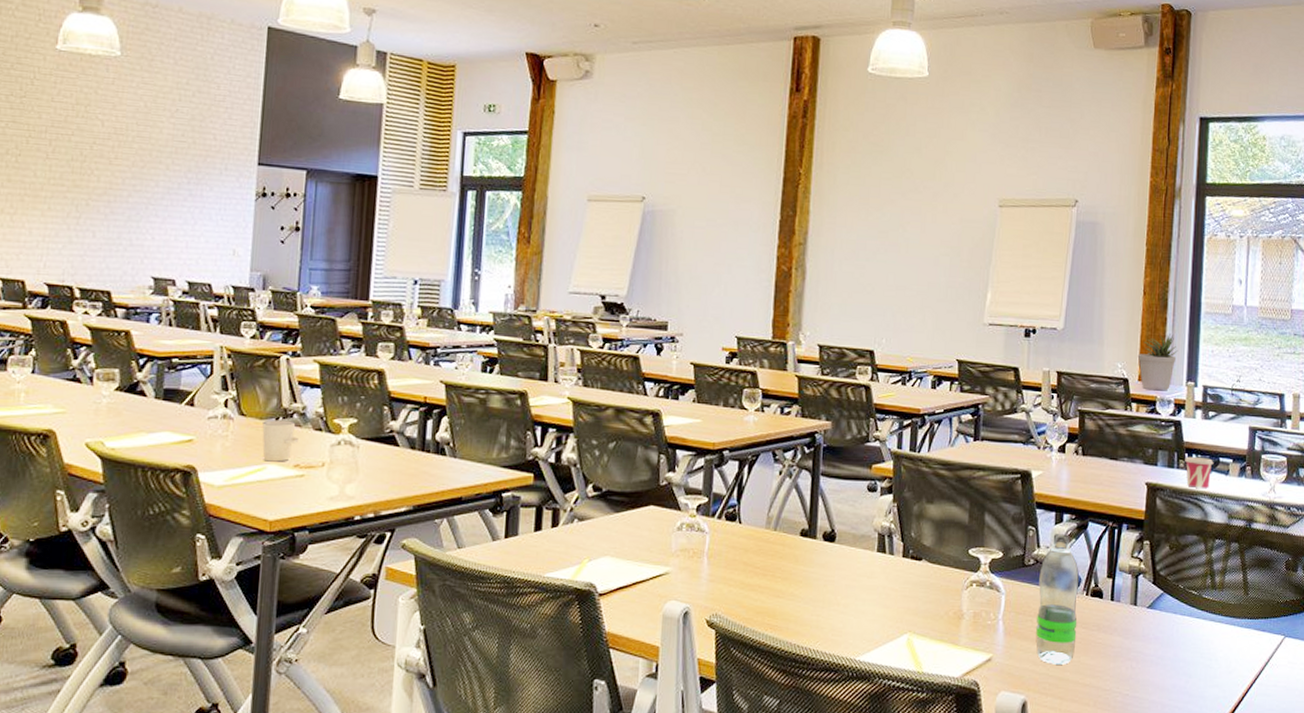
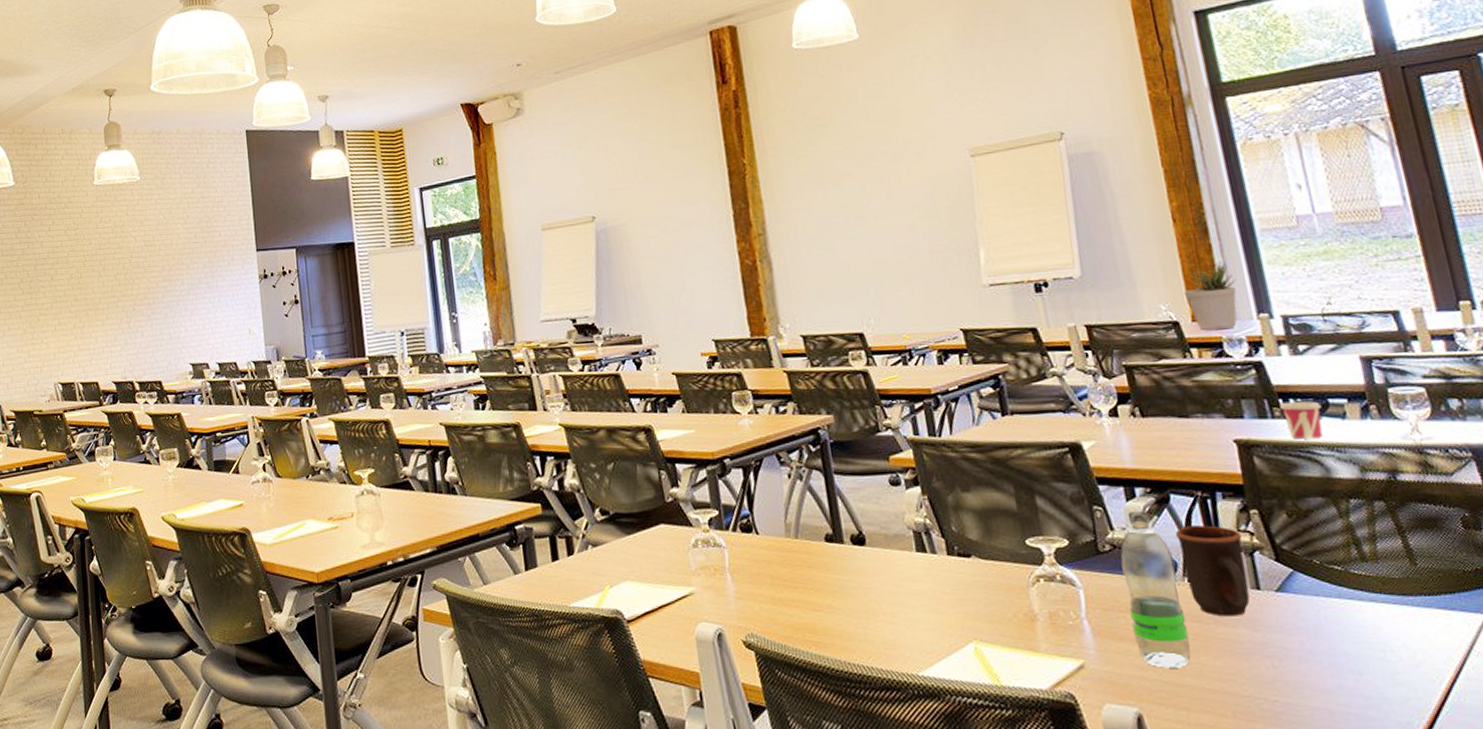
cup: present [262,420,298,462] -> none [296,477,328,518]
mug: none [1085,550,1134,626] -> present [1175,525,1250,617]

